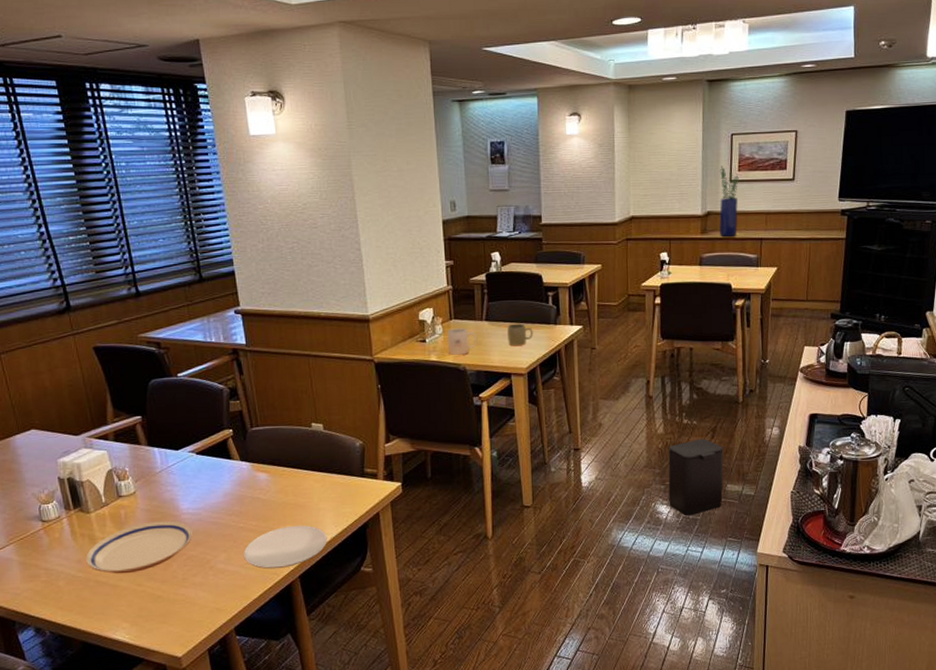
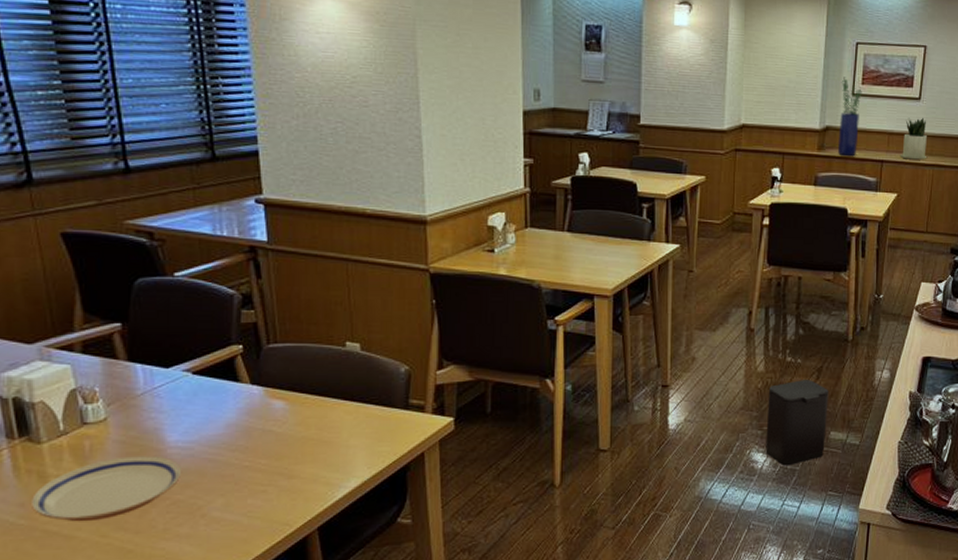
plate: present [244,525,327,569] -> none [247,465,357,519]
mug: present [447,328,478,356] -> none [520,238,557,271]
mug: present [507,323,533,347] -> none [592,237,623,264]
planter: none [777,196,804,236] -> present [899,117,928,160]

